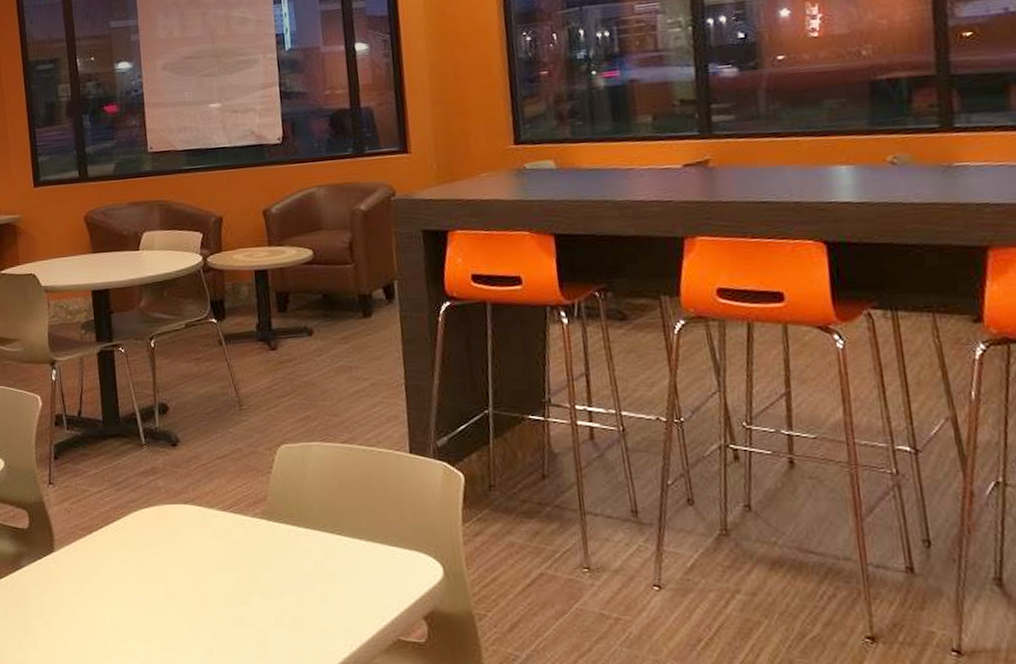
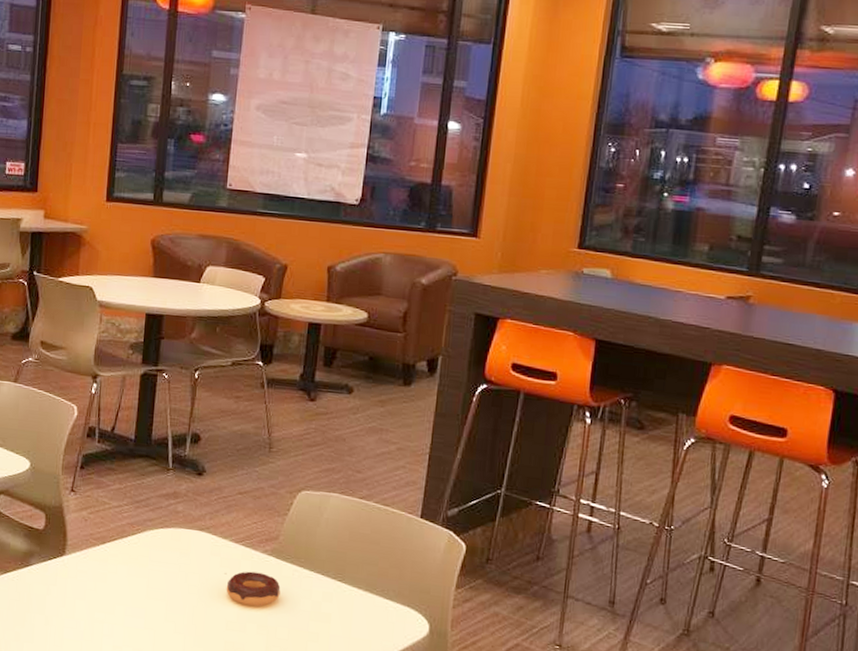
donut: none [218,538,280,575] -> present [224,571,281,606]

